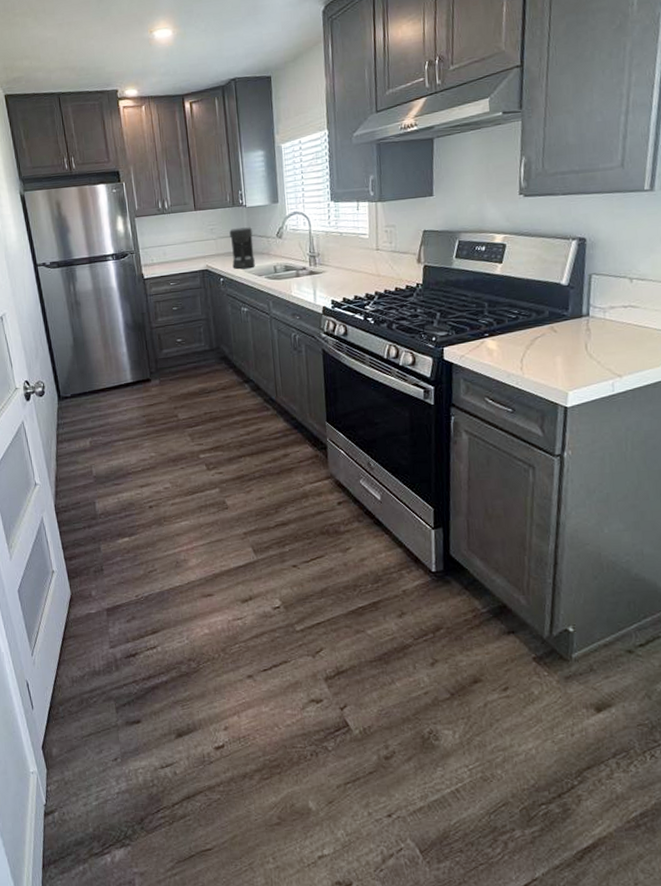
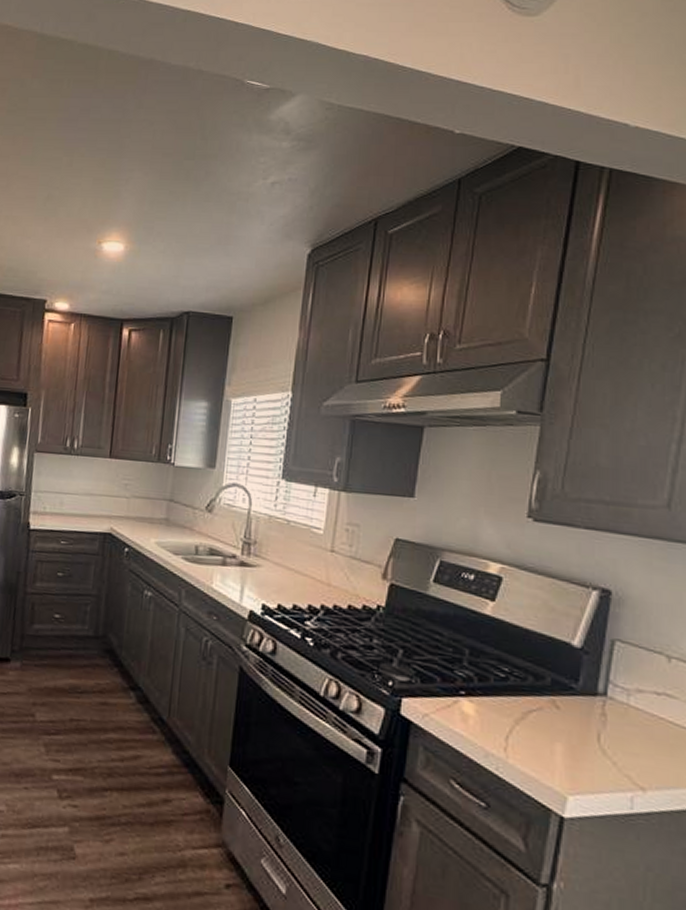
coffee maker: present [229,227,255,270] -> none [143,489,176,543]

